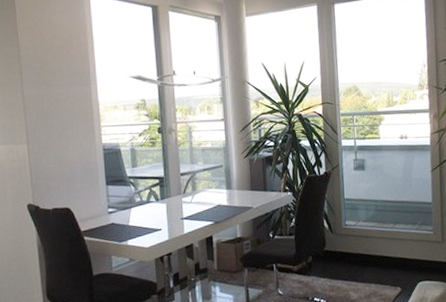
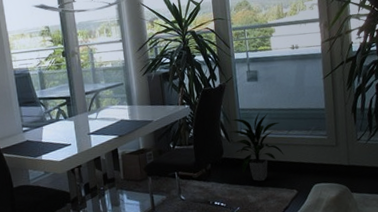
indoor plant: none [334,203,389,277] -> present [230,112,284,181]

